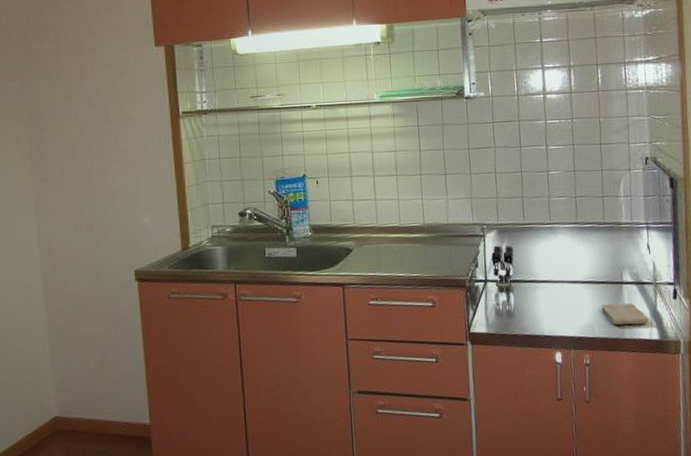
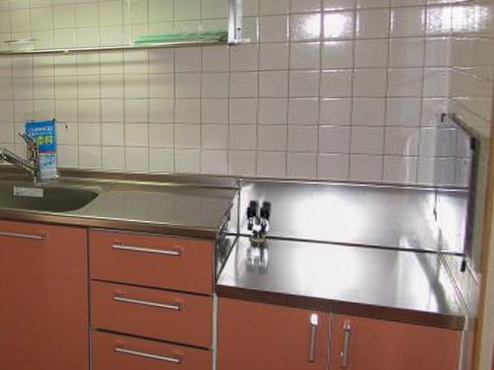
washcloth: present [601,303,648,325] -> none [369,270,426,295]

